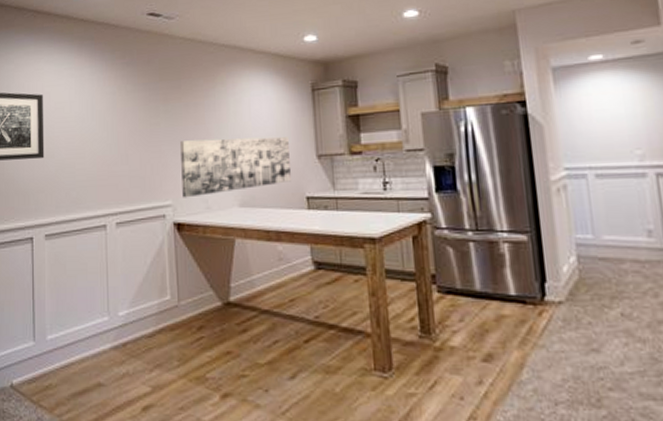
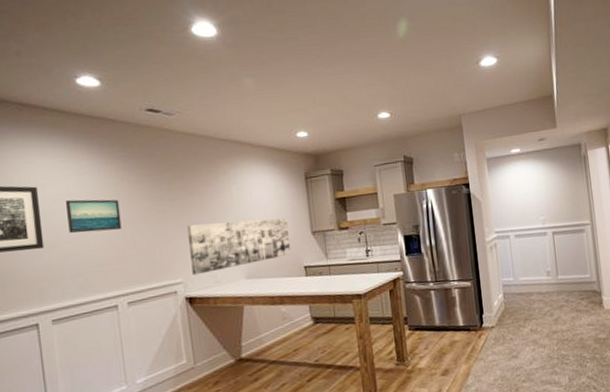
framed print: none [67,108,116,144] -> present [66,199,122,233]

